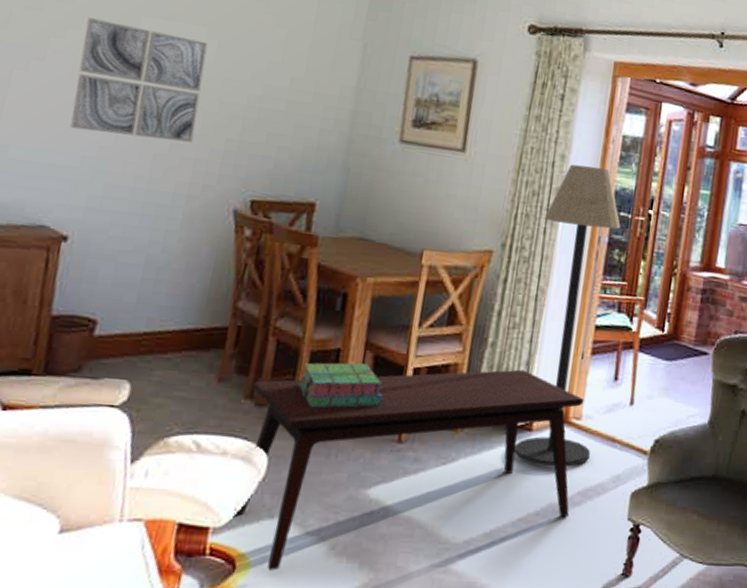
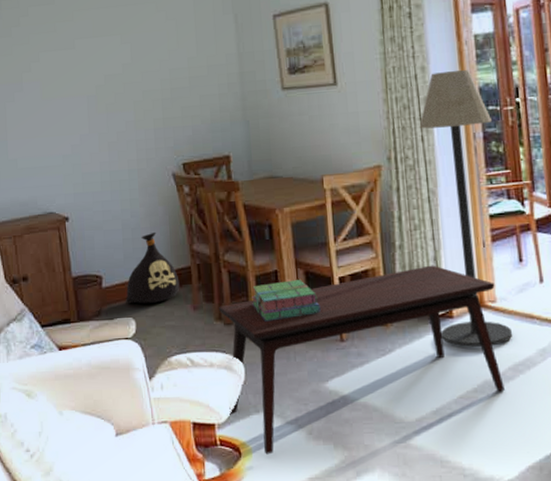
wall art: present [70,17,208,142] -> none [41,47,131,137]
bag: none [123,277,208,366] -> present [126,233,180,304]

